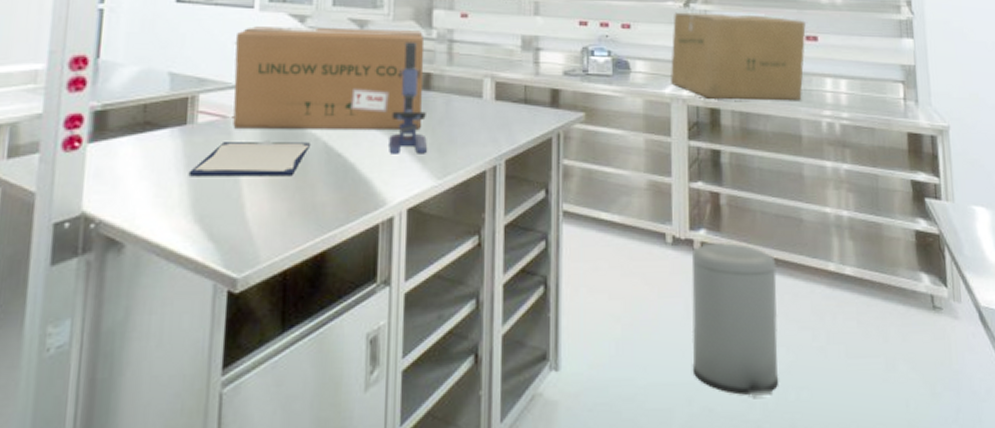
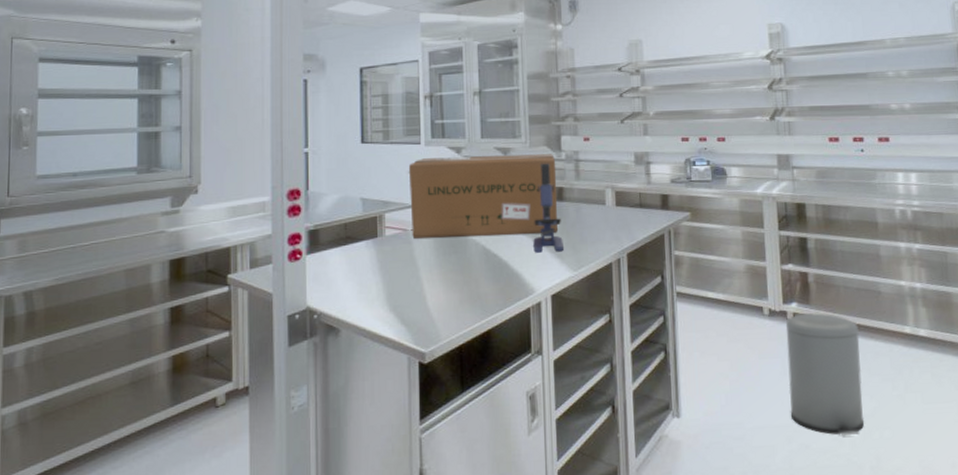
notepad: present [188,140,310,175] -> none [382,247,472,276]
box: present [671,12,806,101] -> none [761,123,878,196]

